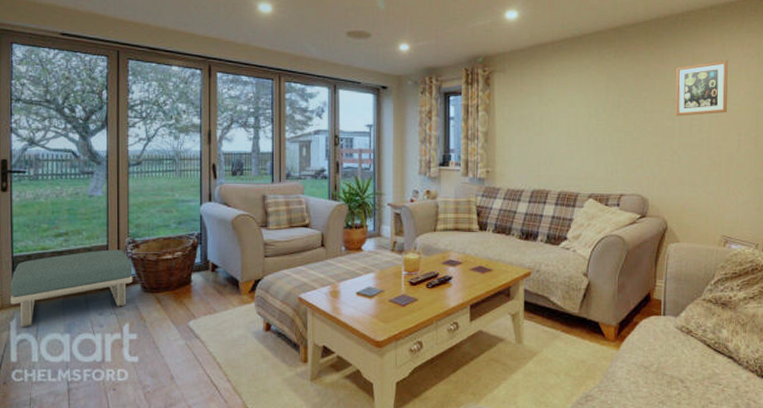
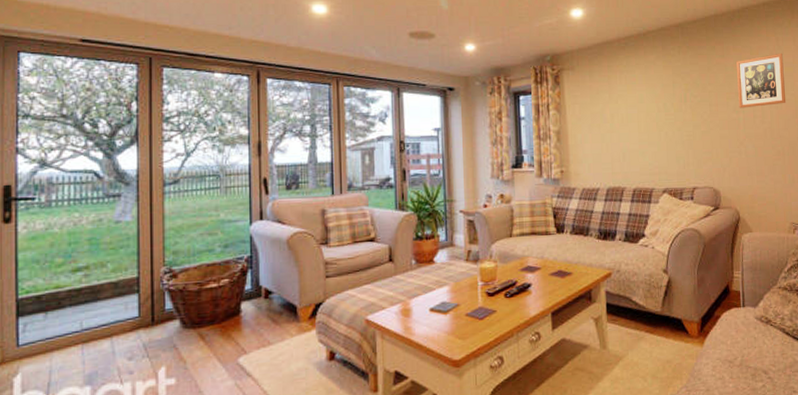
footstool: present [10,249,133,328] -> none [14,281,170,384]

